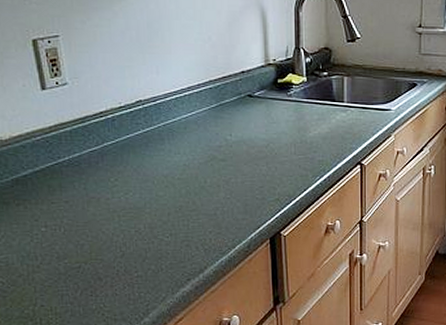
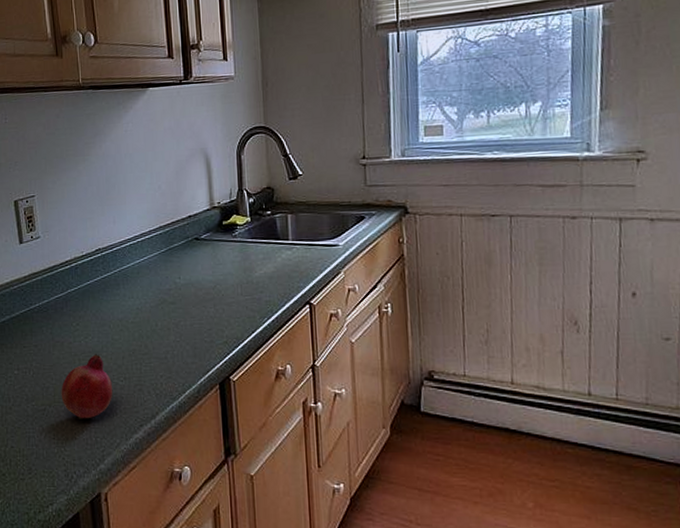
fruit: none [98,210,157,276] -> present [61,354,112,419]

